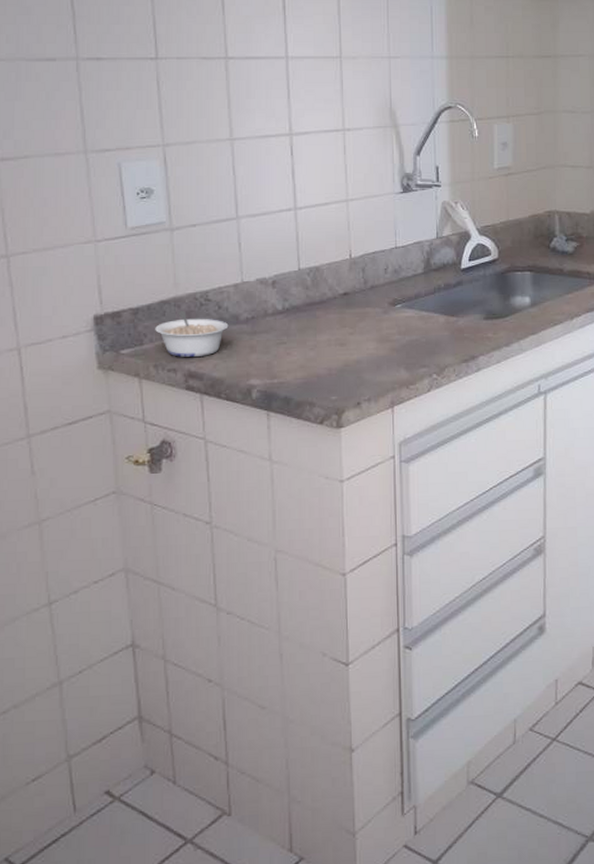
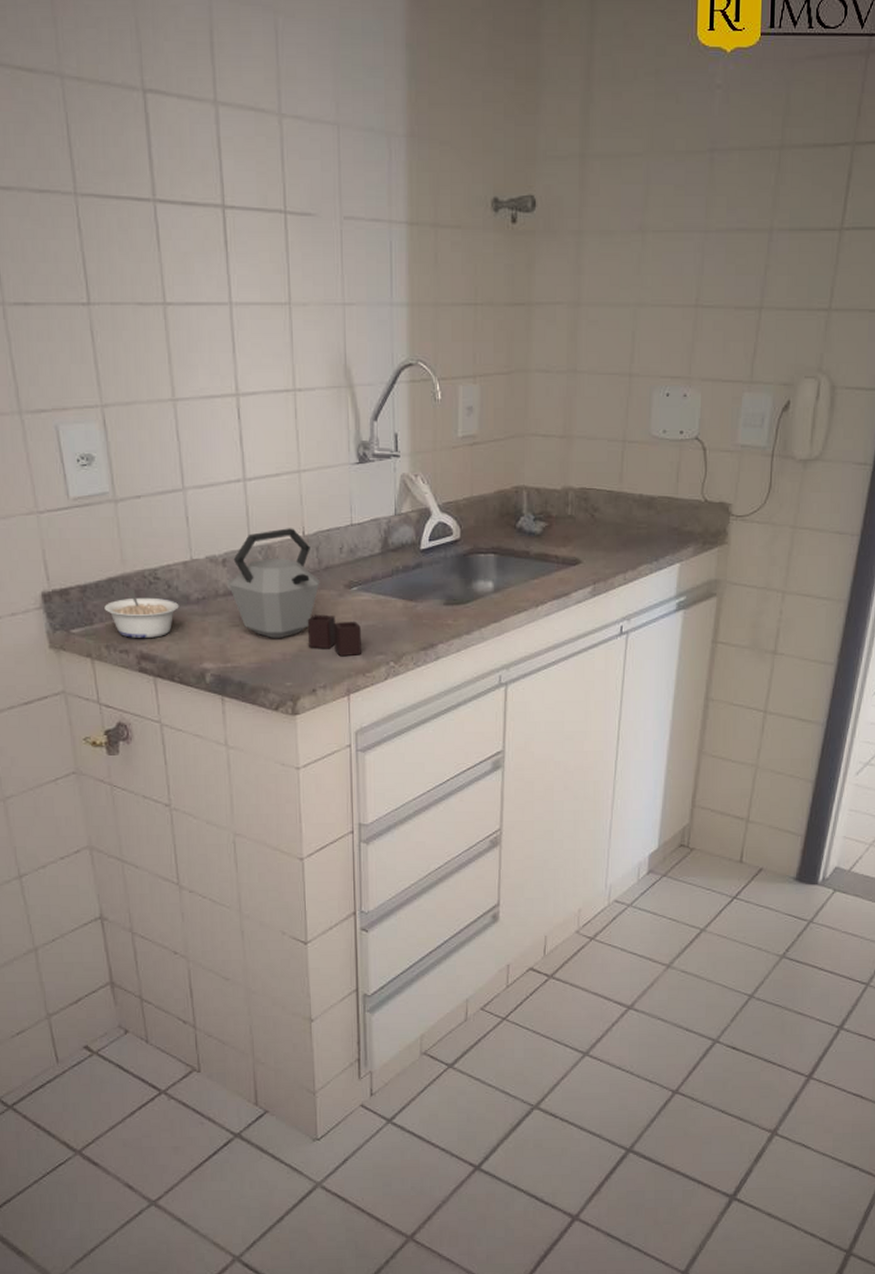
kettle: none [278,251,405,370] -> present [229,528,361,657]

